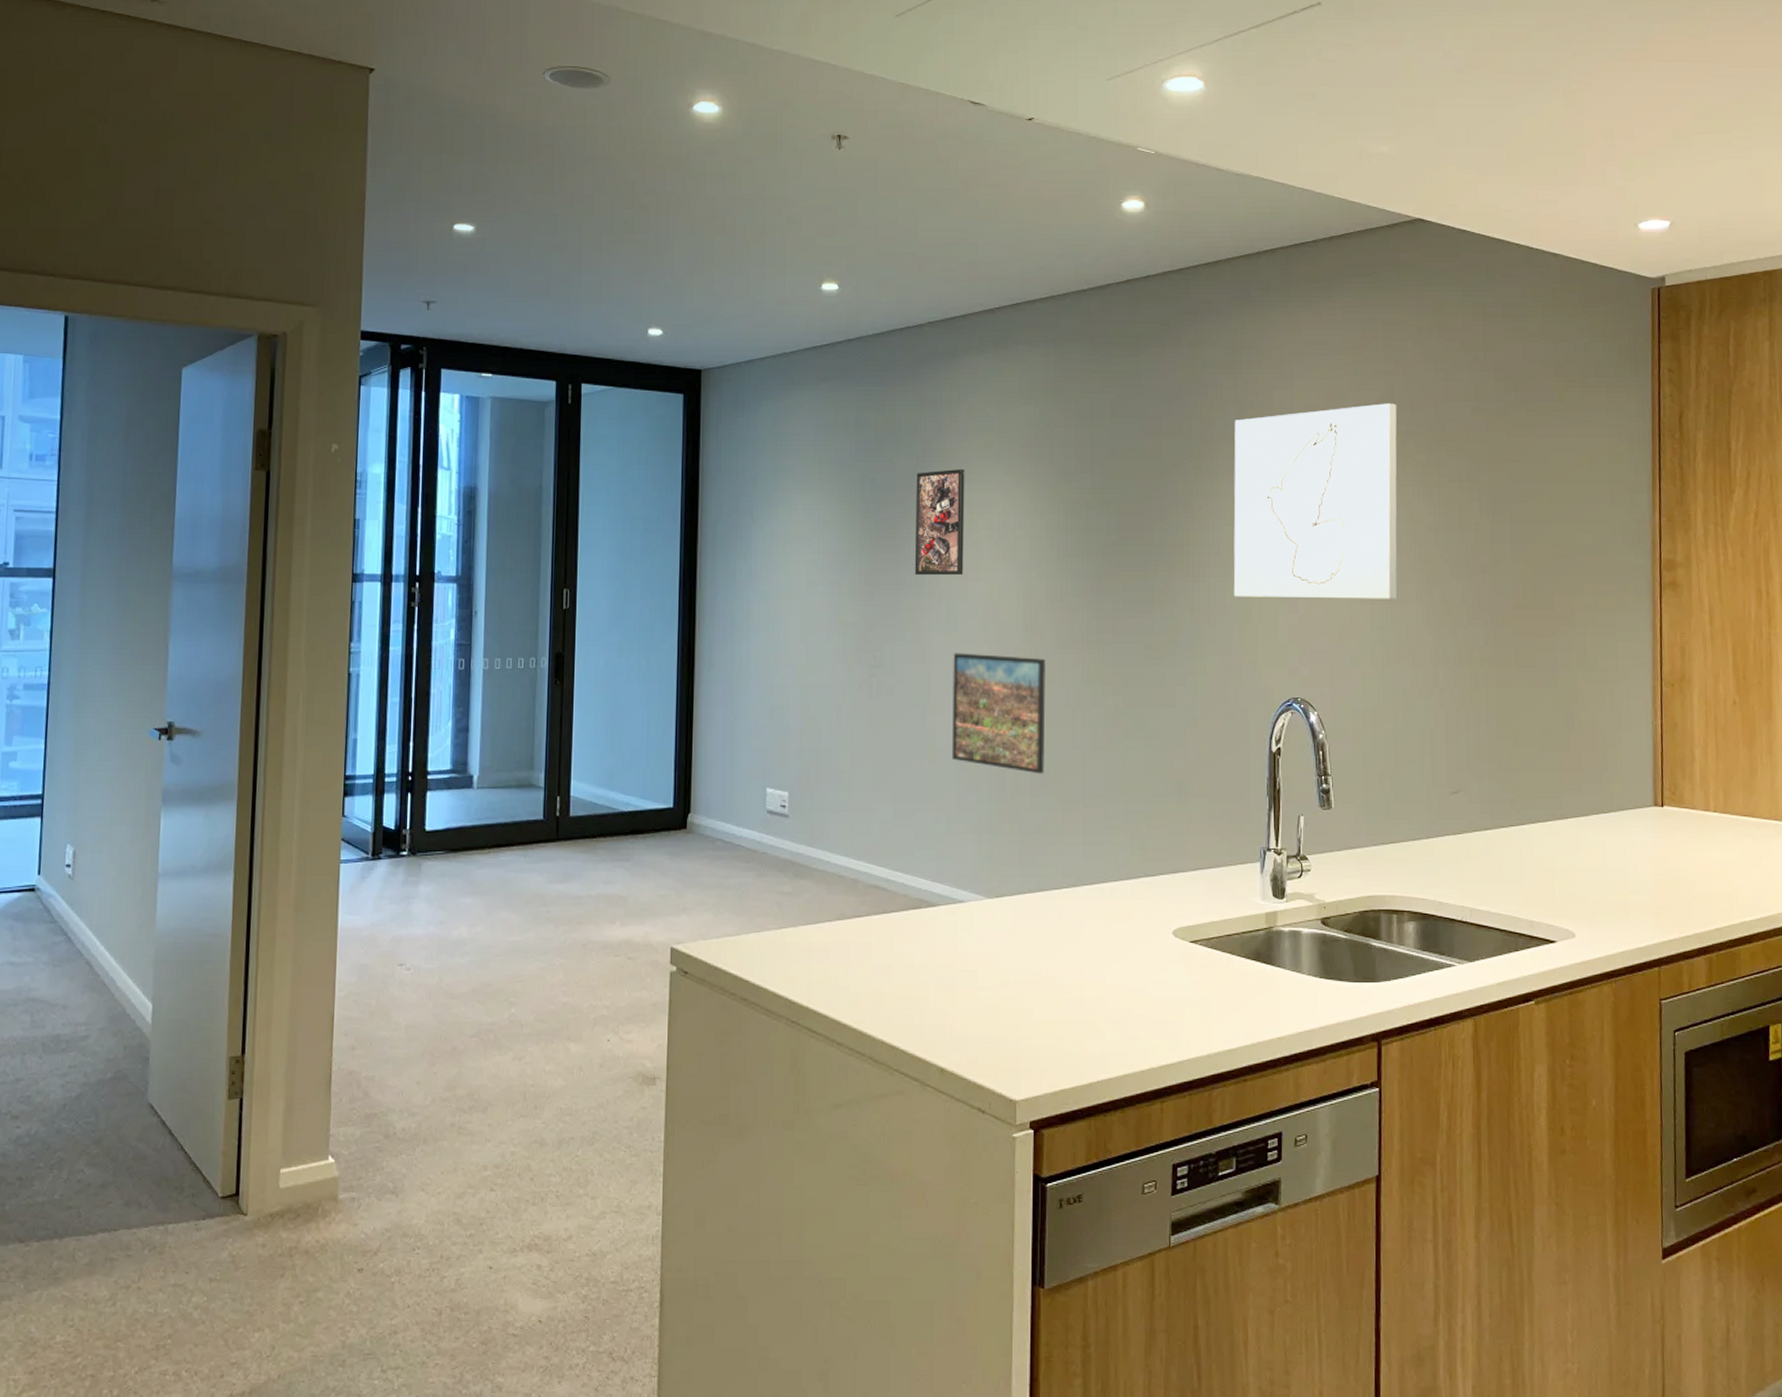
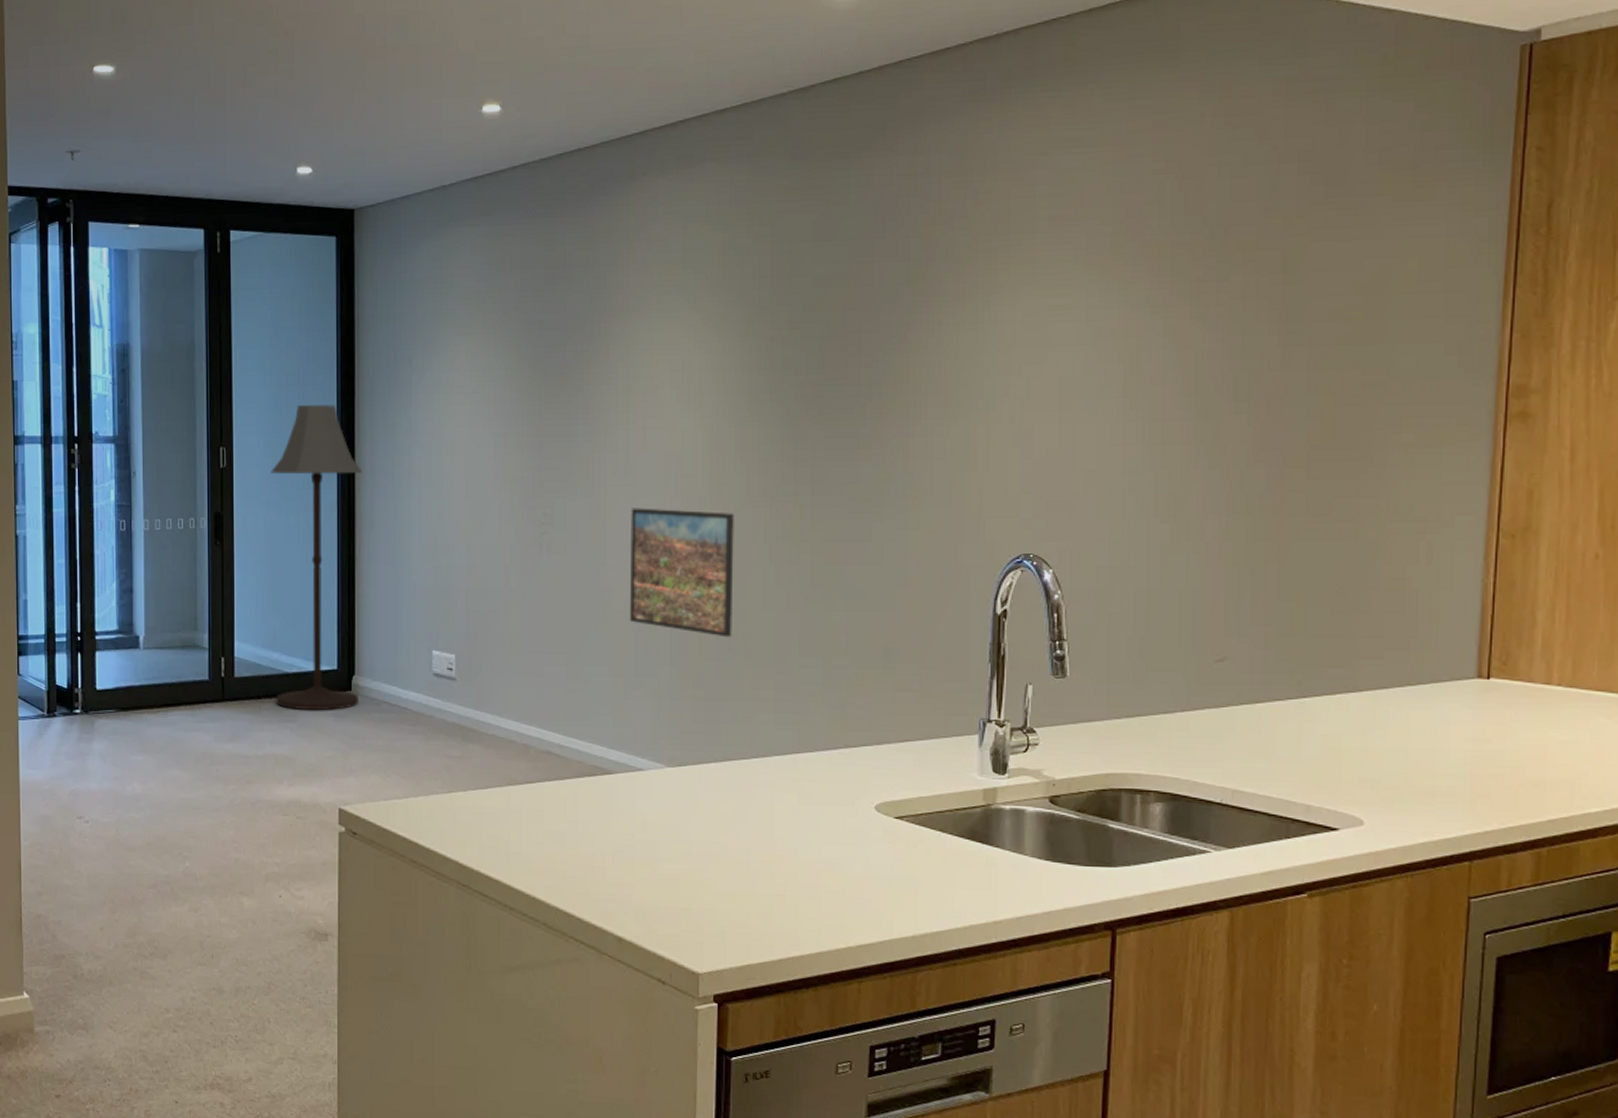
floor lamp: none [611,549,703,848] -> present [270,404,363,710]
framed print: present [914,469,965,576] -> none [588,306,644,425]
wall art: present [1233,403,1398,599] -> none [955,208,1168,441]

